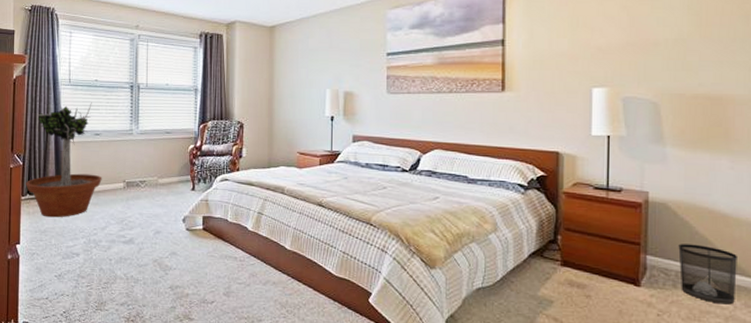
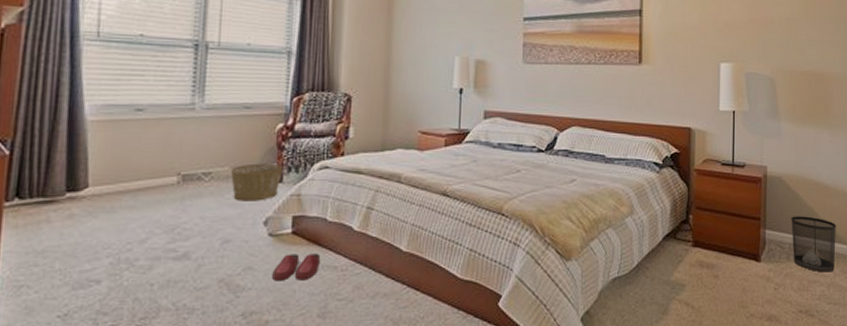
potted tree: present [26,102,102,218] -> none [13,66,144,231]
basket: none [159,175,195,204] -> present [231,163,283,201]
slippers: none [190,245,225,266] -> present [272,253,321,281]

